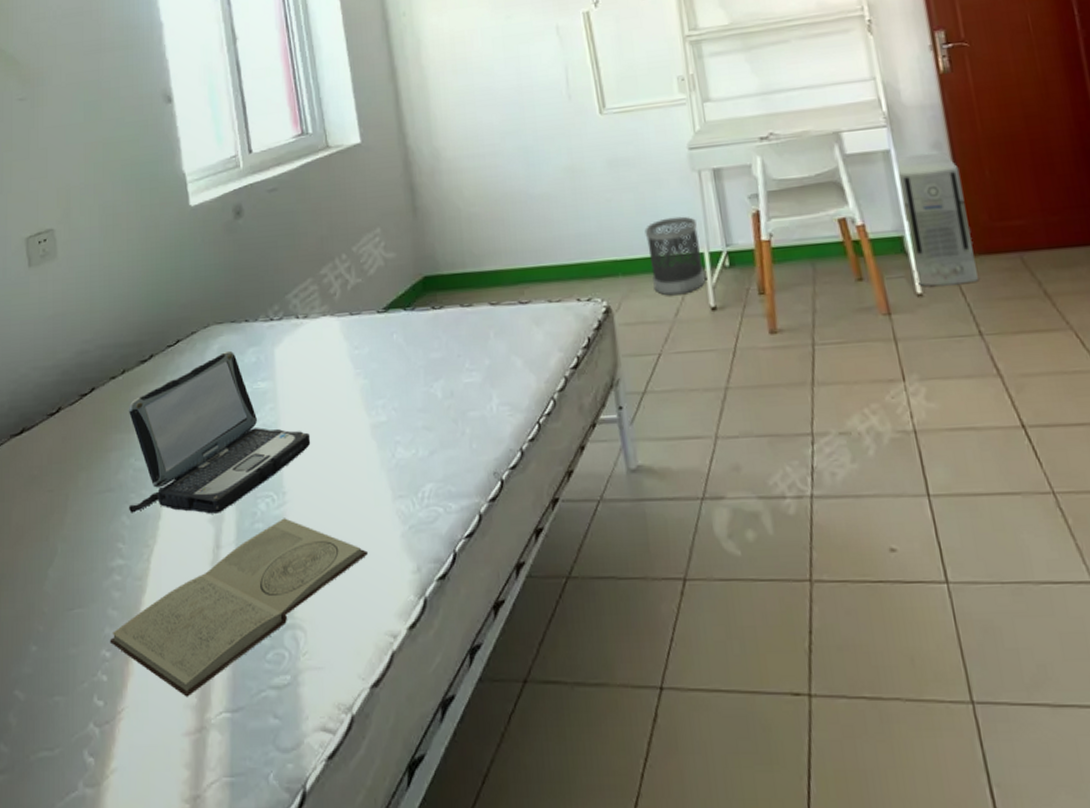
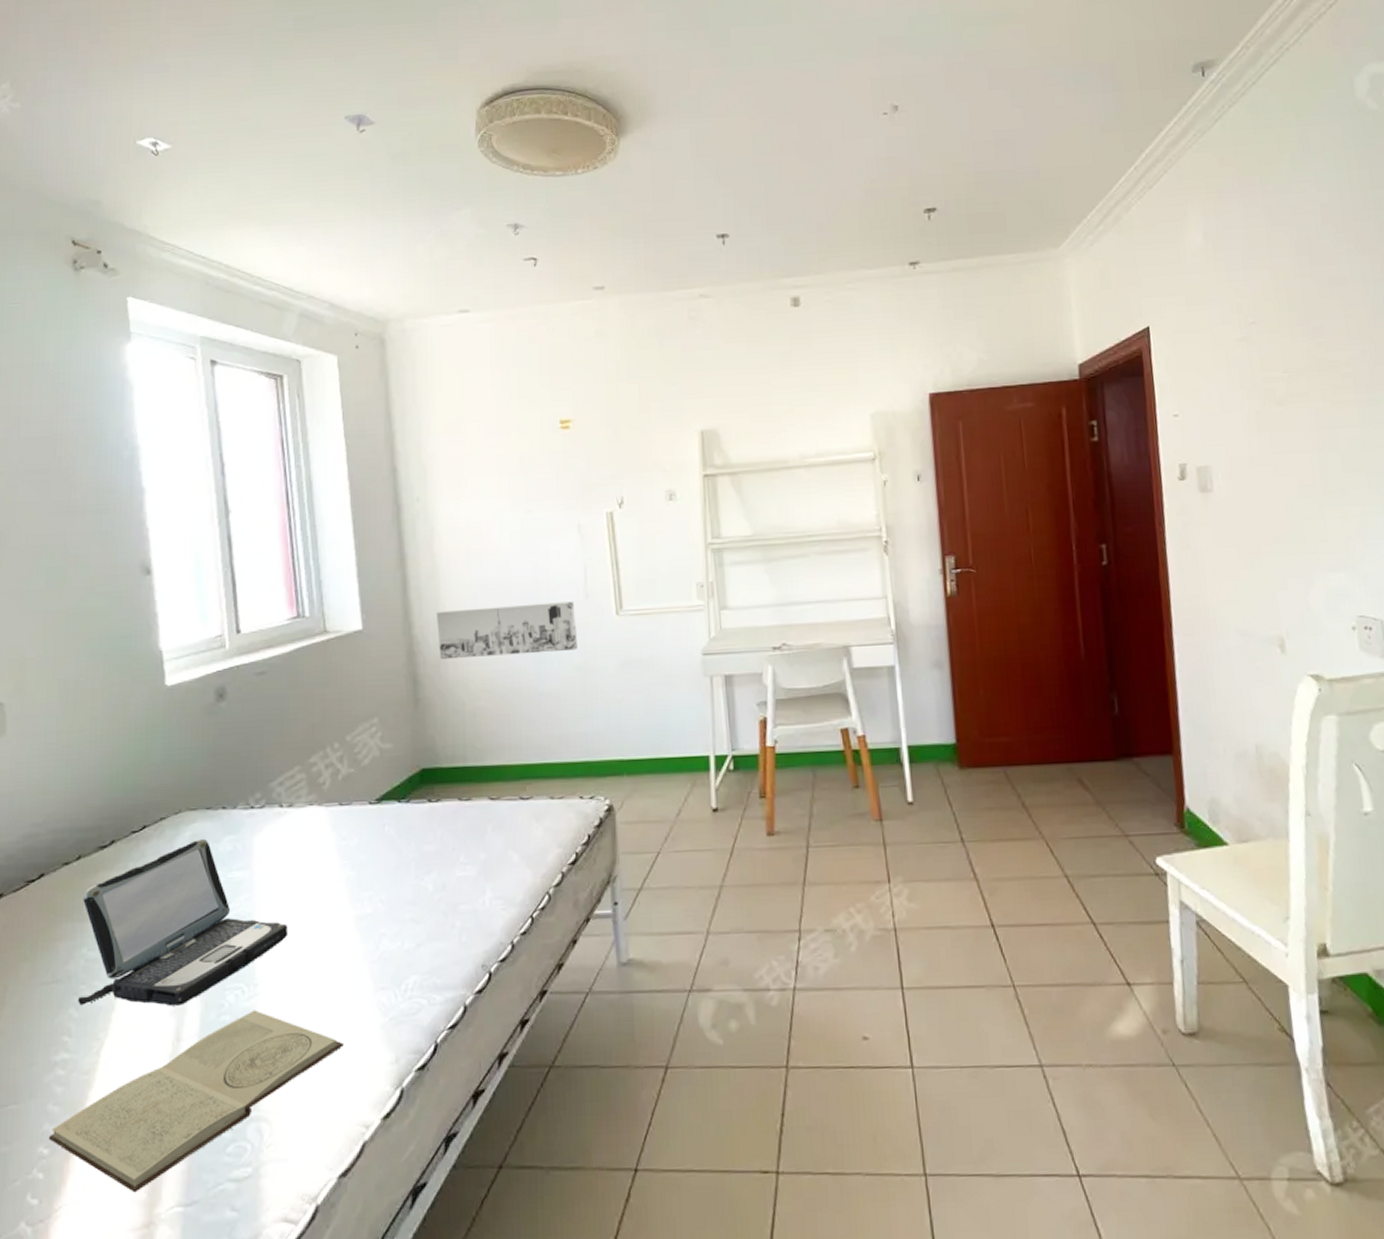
wall art: none [427,103,565,168] -> present [435,601,578,660]
wastebasket: present [644,216,706,296] -> none [653,719,710,796]
air purifier: present [897,153,978,287] -> none [900,671,965,796]

